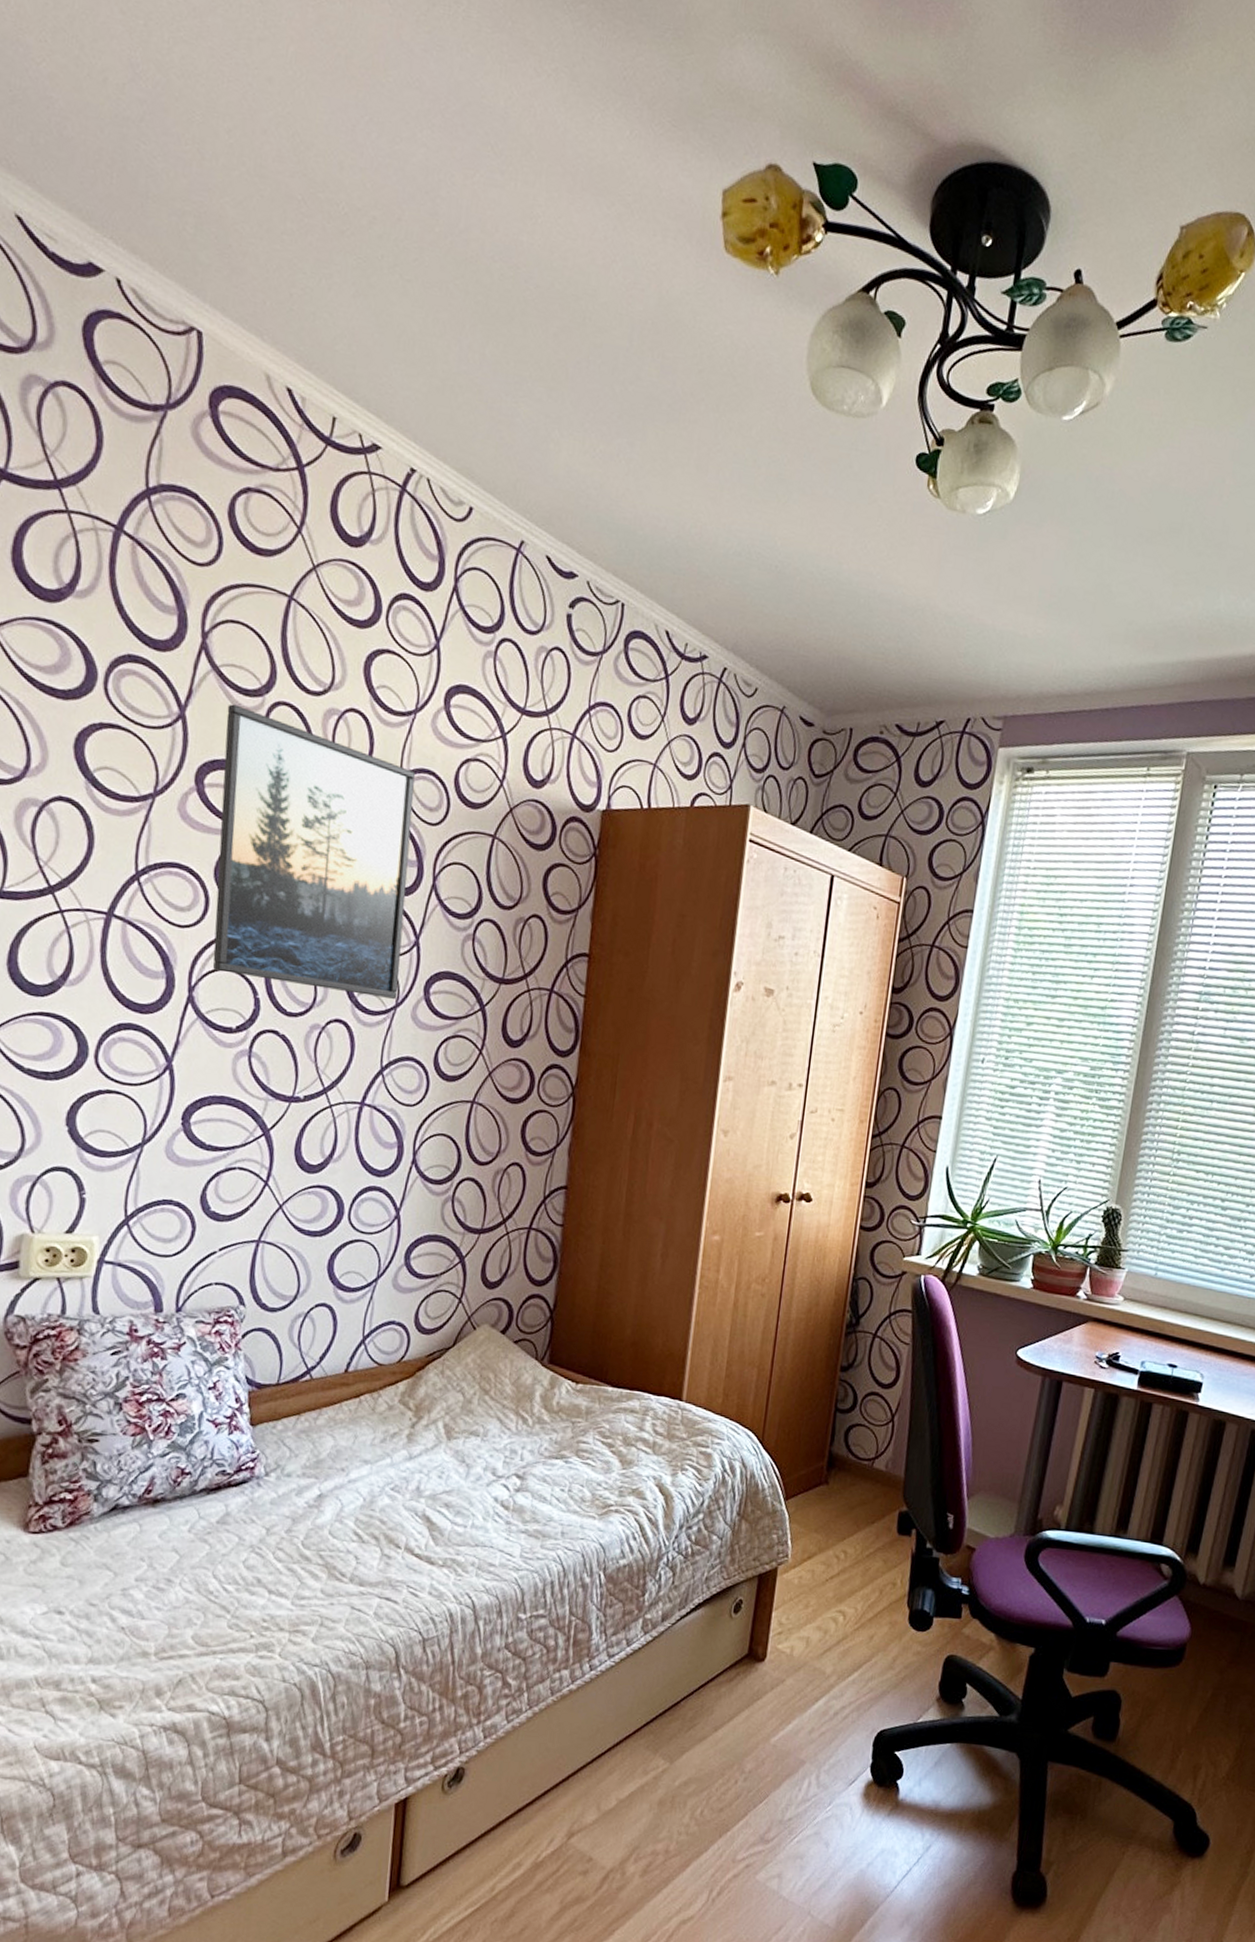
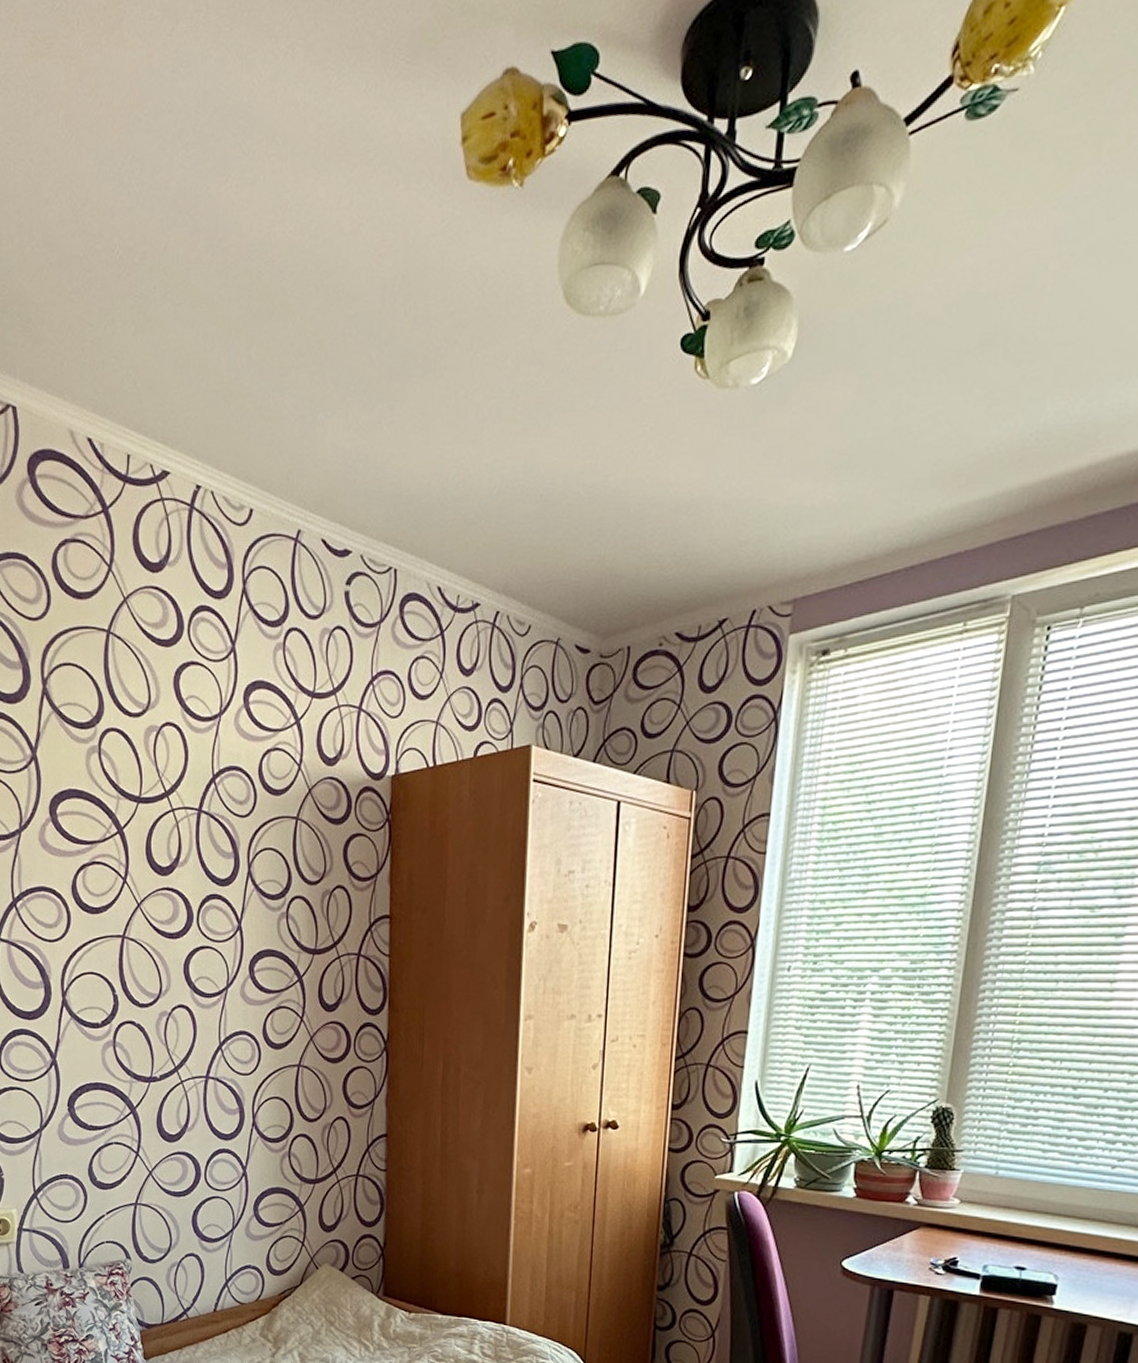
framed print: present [212,704,415,999] -> none [68,738,228,981]

